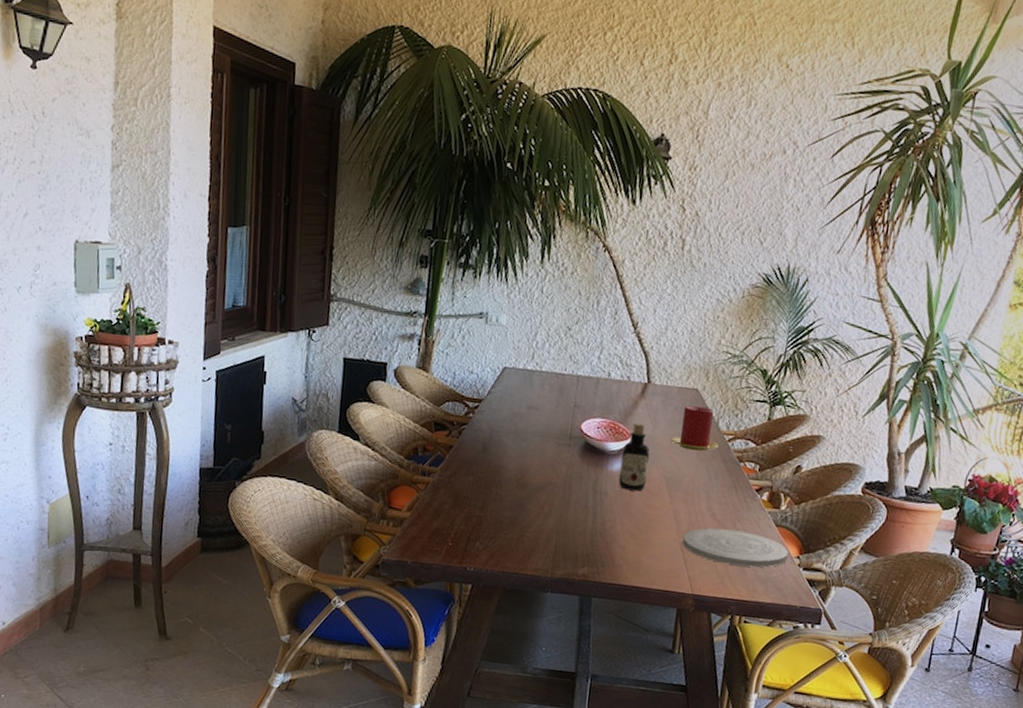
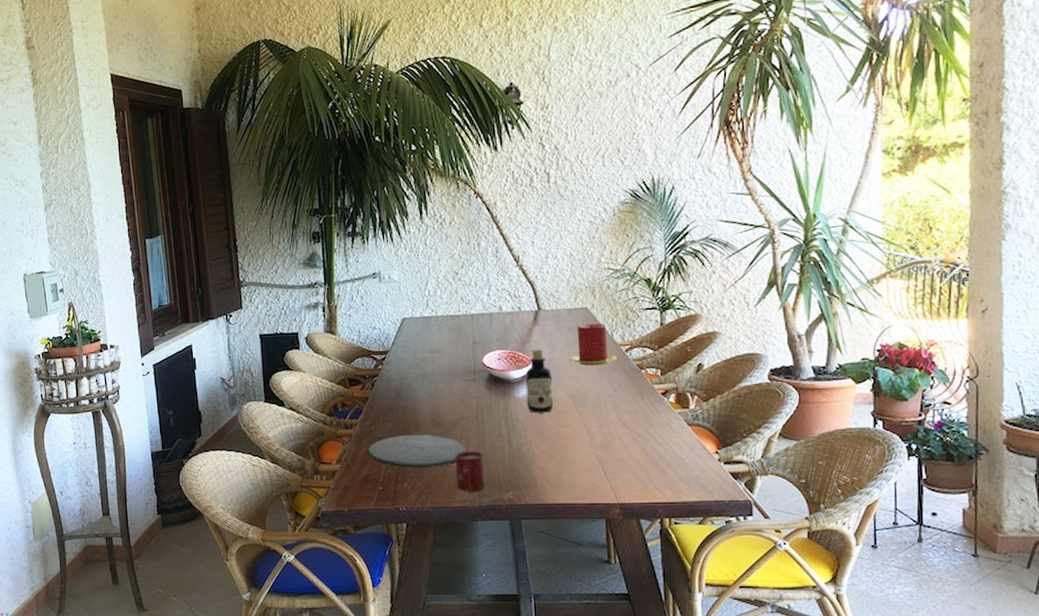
plate: none [442,491,548,530] -> present [367,434,466,468]
cup: none [531,518,565,562] -> present [455,451,486,491]
plate: present [682,527,788,568] -> none [598,435,706,469]

